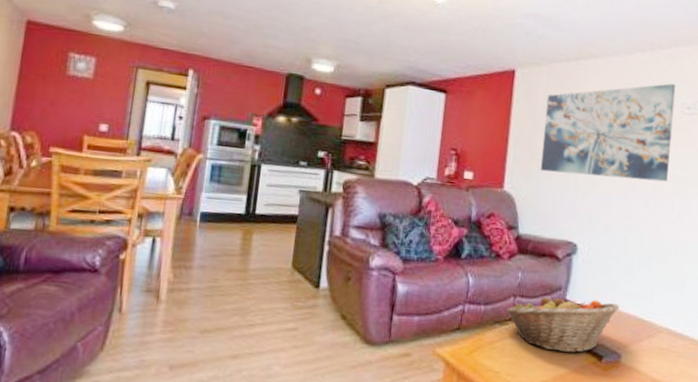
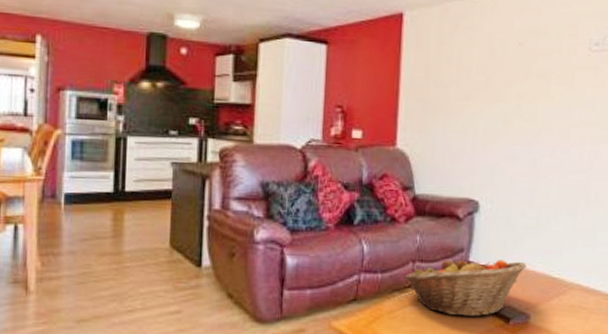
wall art: present [540,83,676,182] -> none [435,17,583,128]

